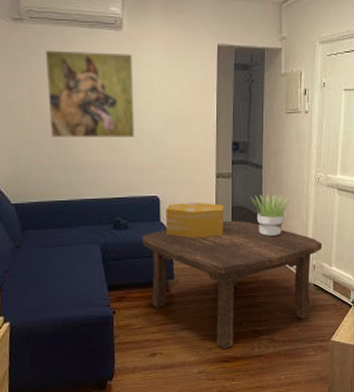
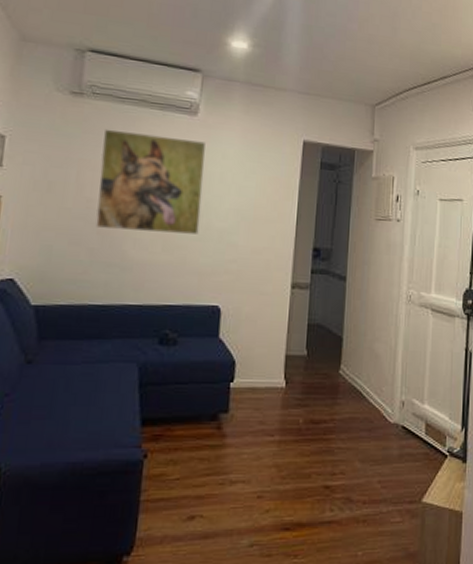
coffee table: present [142,220,323,350] -> none [193,340,414,513]
decorative box: present [166,202,224,238] -> none [225,315,299,361]
potted plant: present [250,195,292,237] -> none [330,311,379,364]

